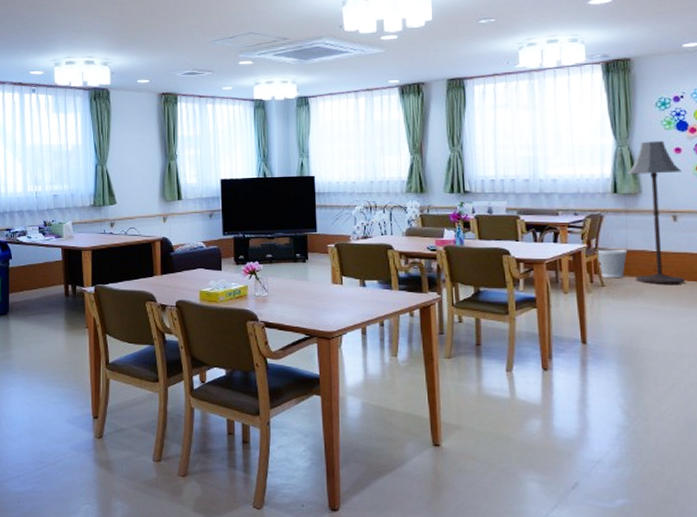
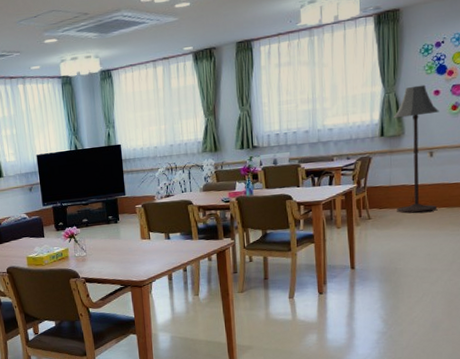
wastebasket: present [596,249,628,277] -> none [364,185,391,211]

